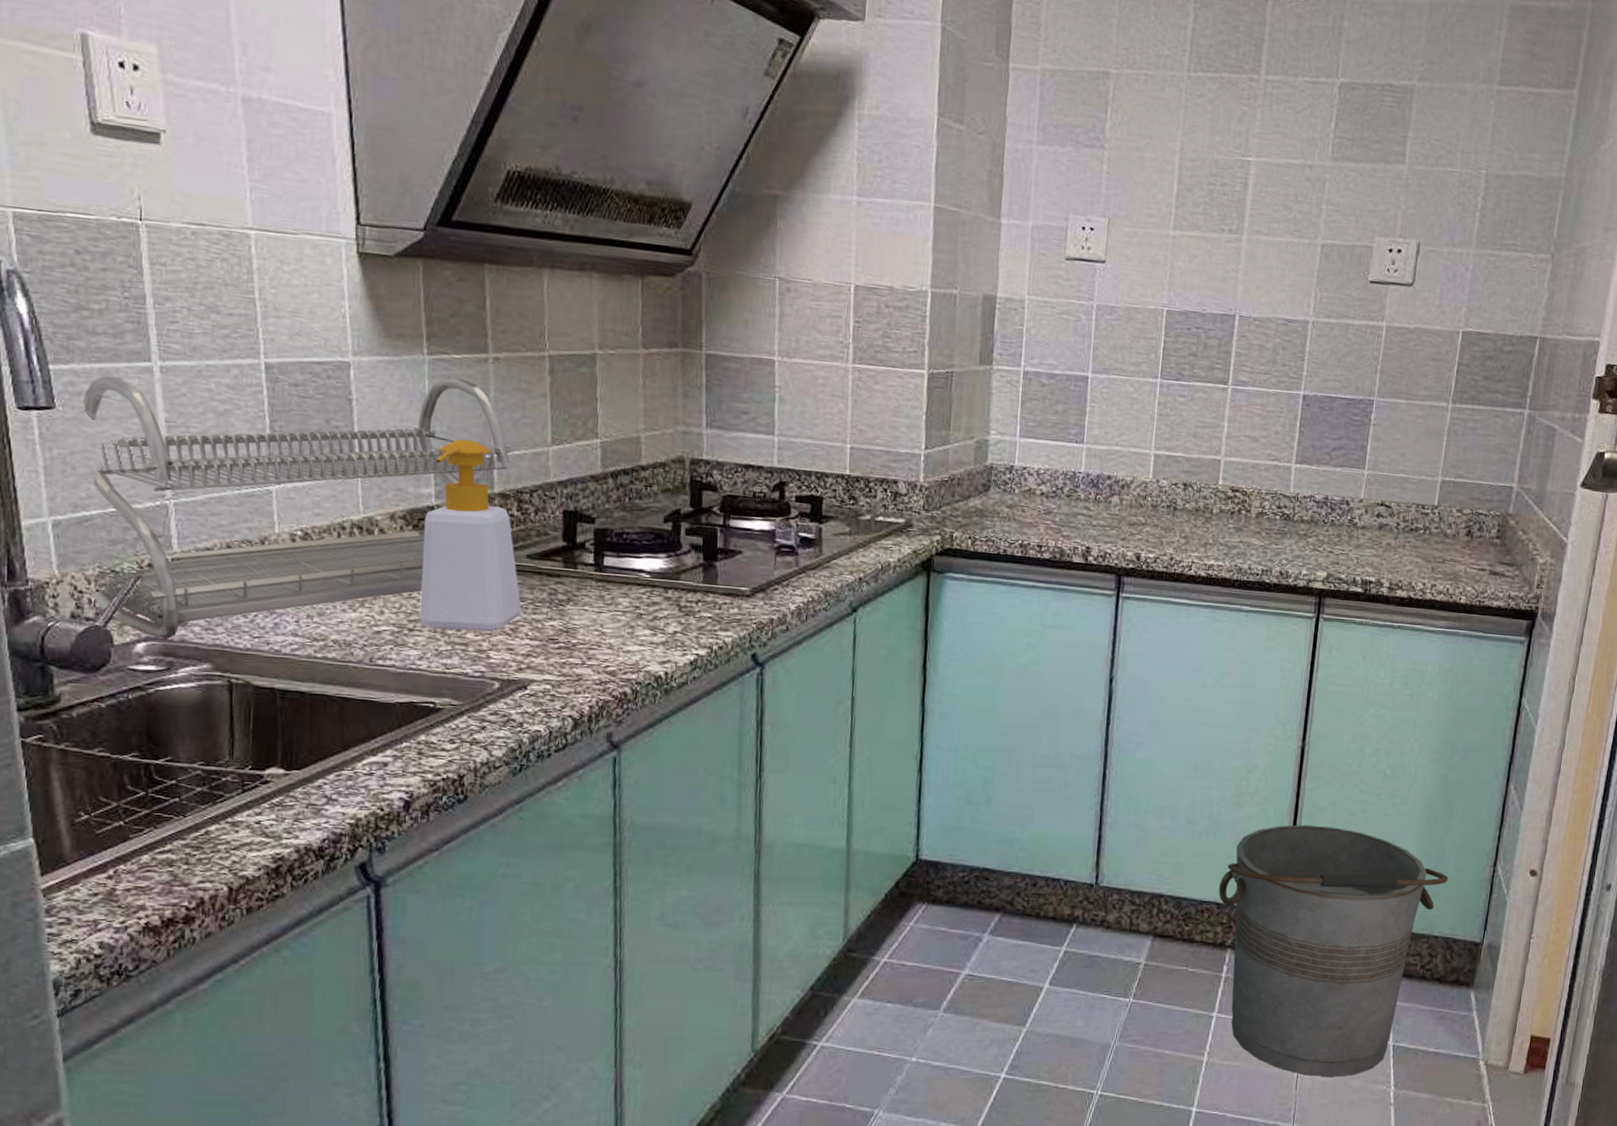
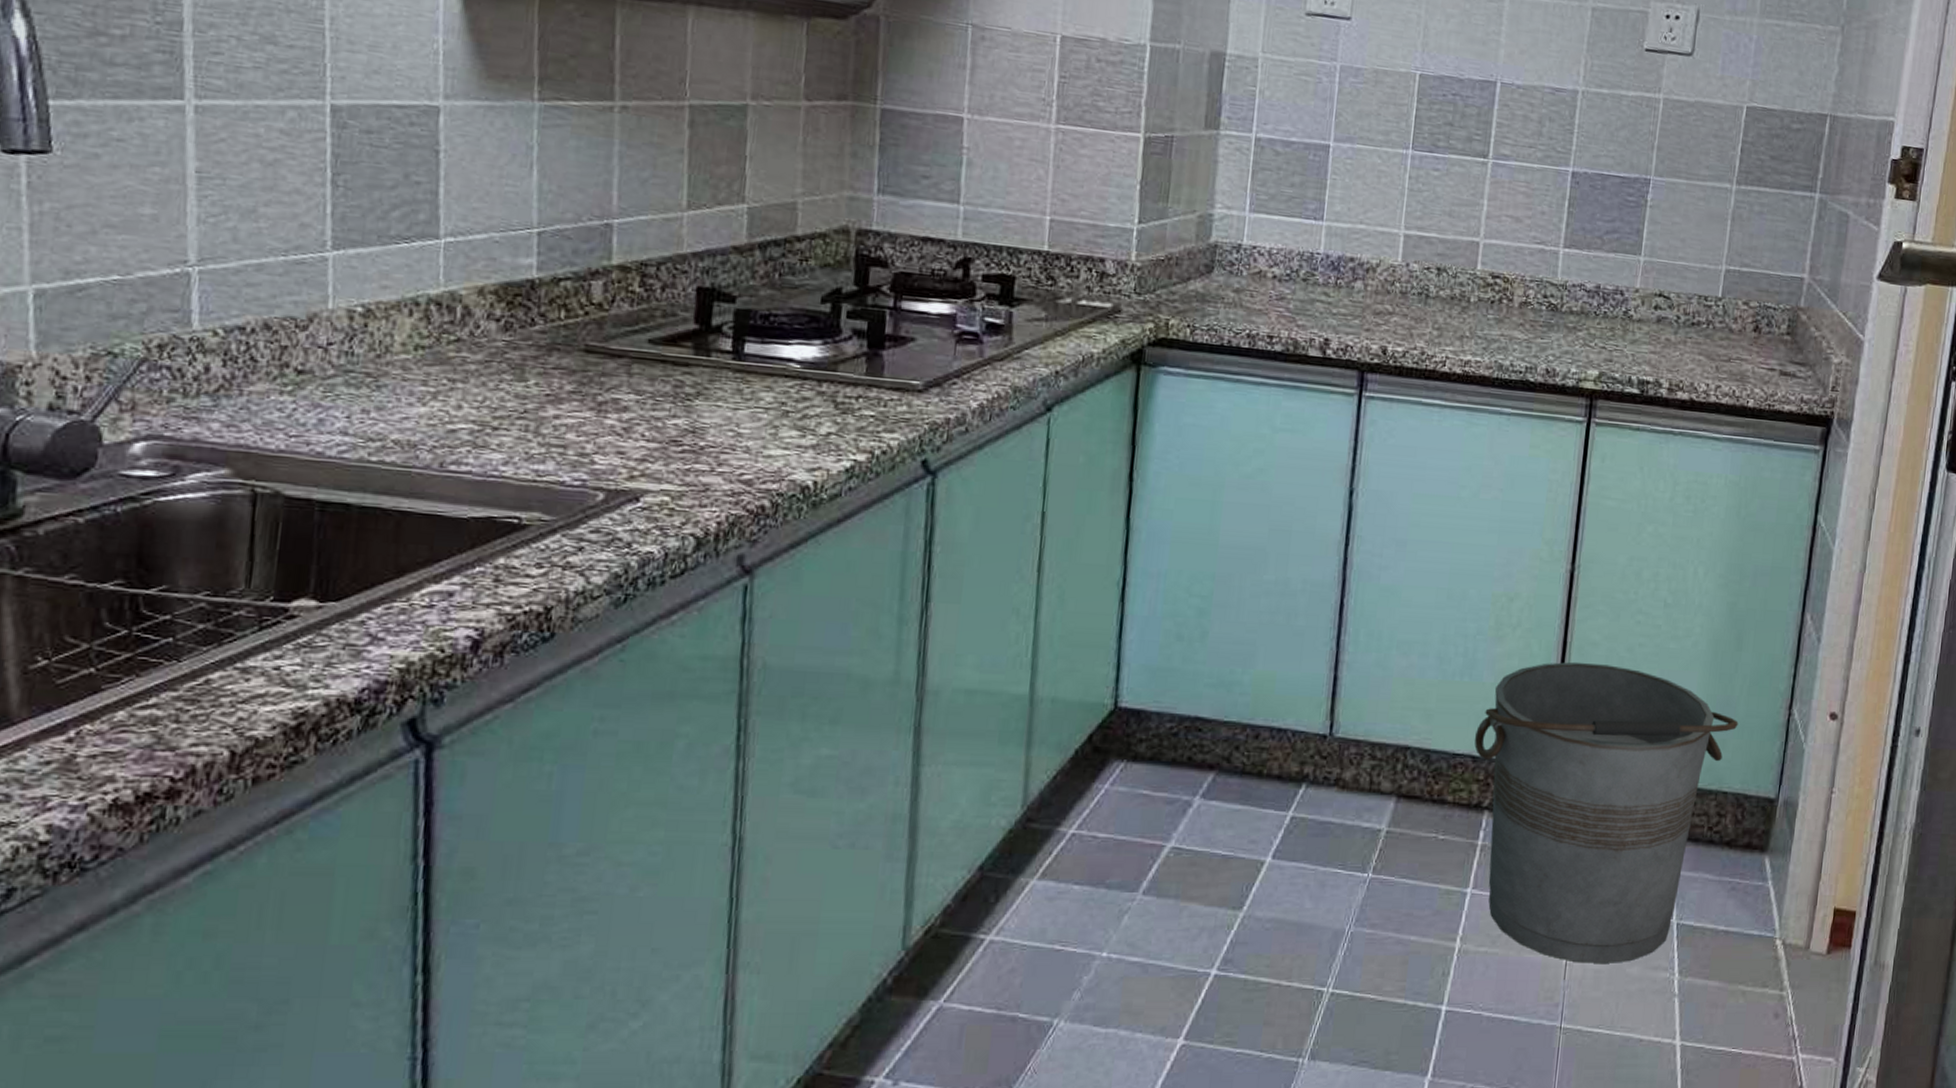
dish rack: present [81,375,514,639] -> none [78,114,639,438]
soap bottle: present [419,439,521,632] -> none [507,200,638,431]

